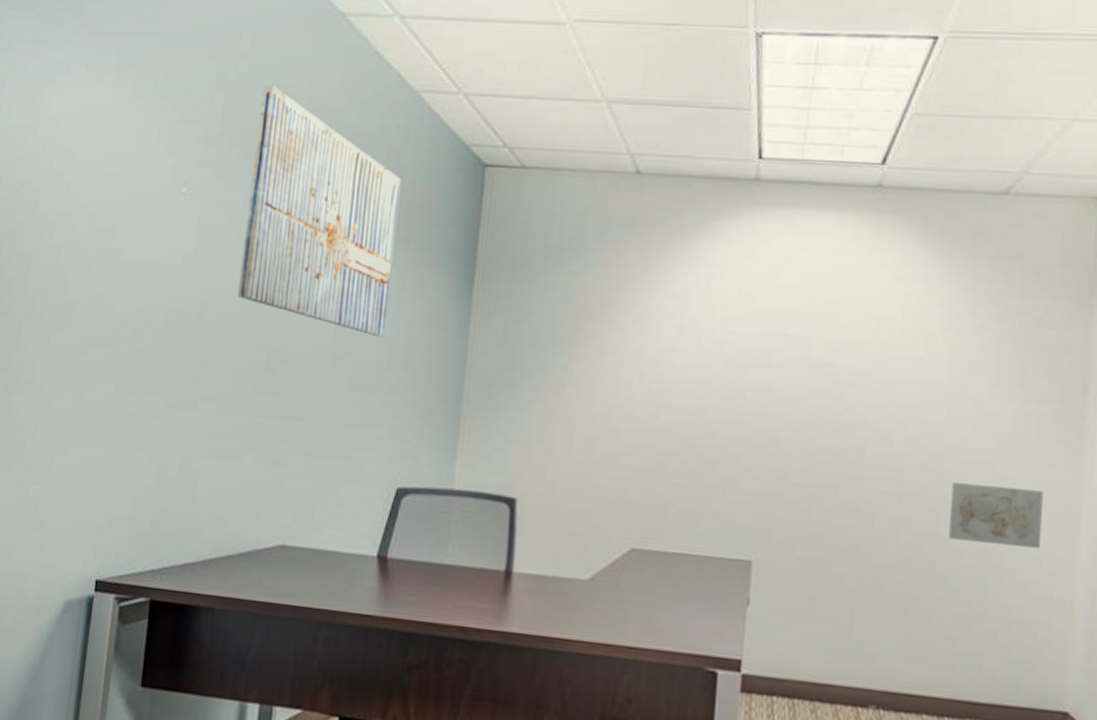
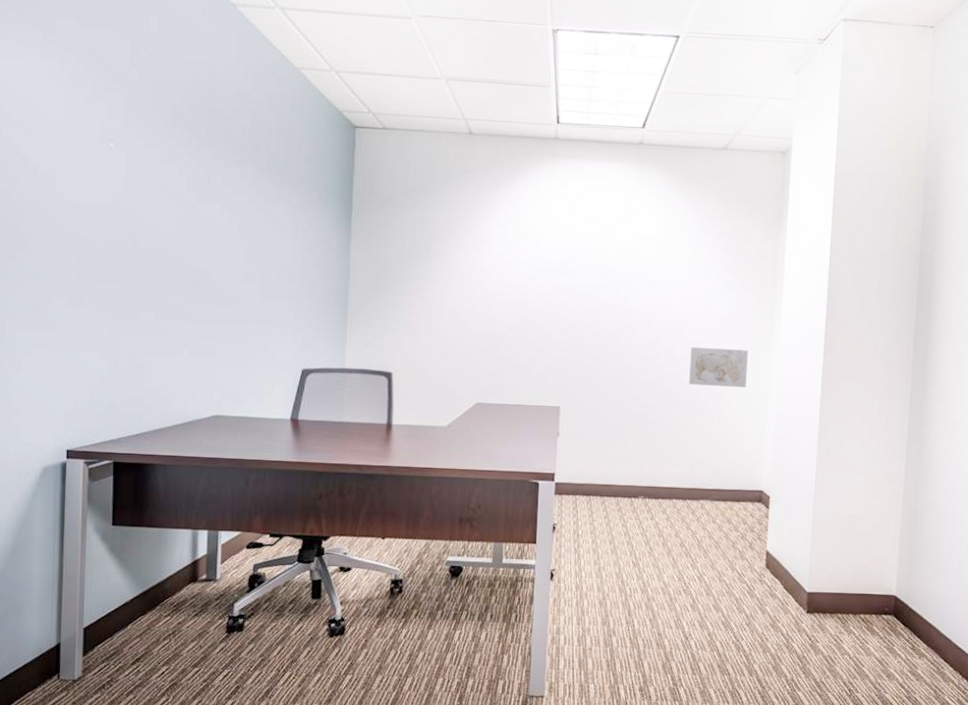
wall art: present [237,85,402,336] -> none [164,61,290,258]

